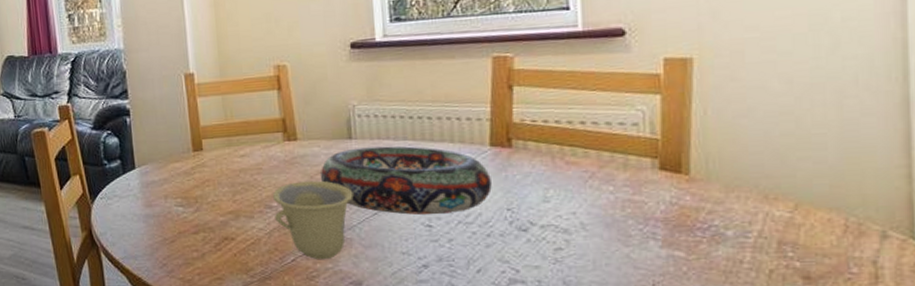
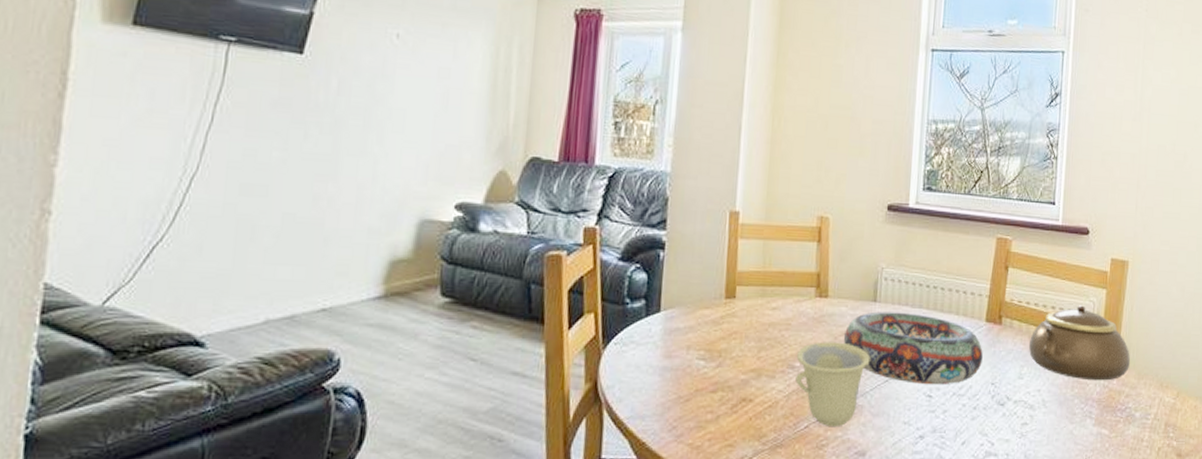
teapot: none [553,116,711,199] -> present [1029,305,1131,381]

